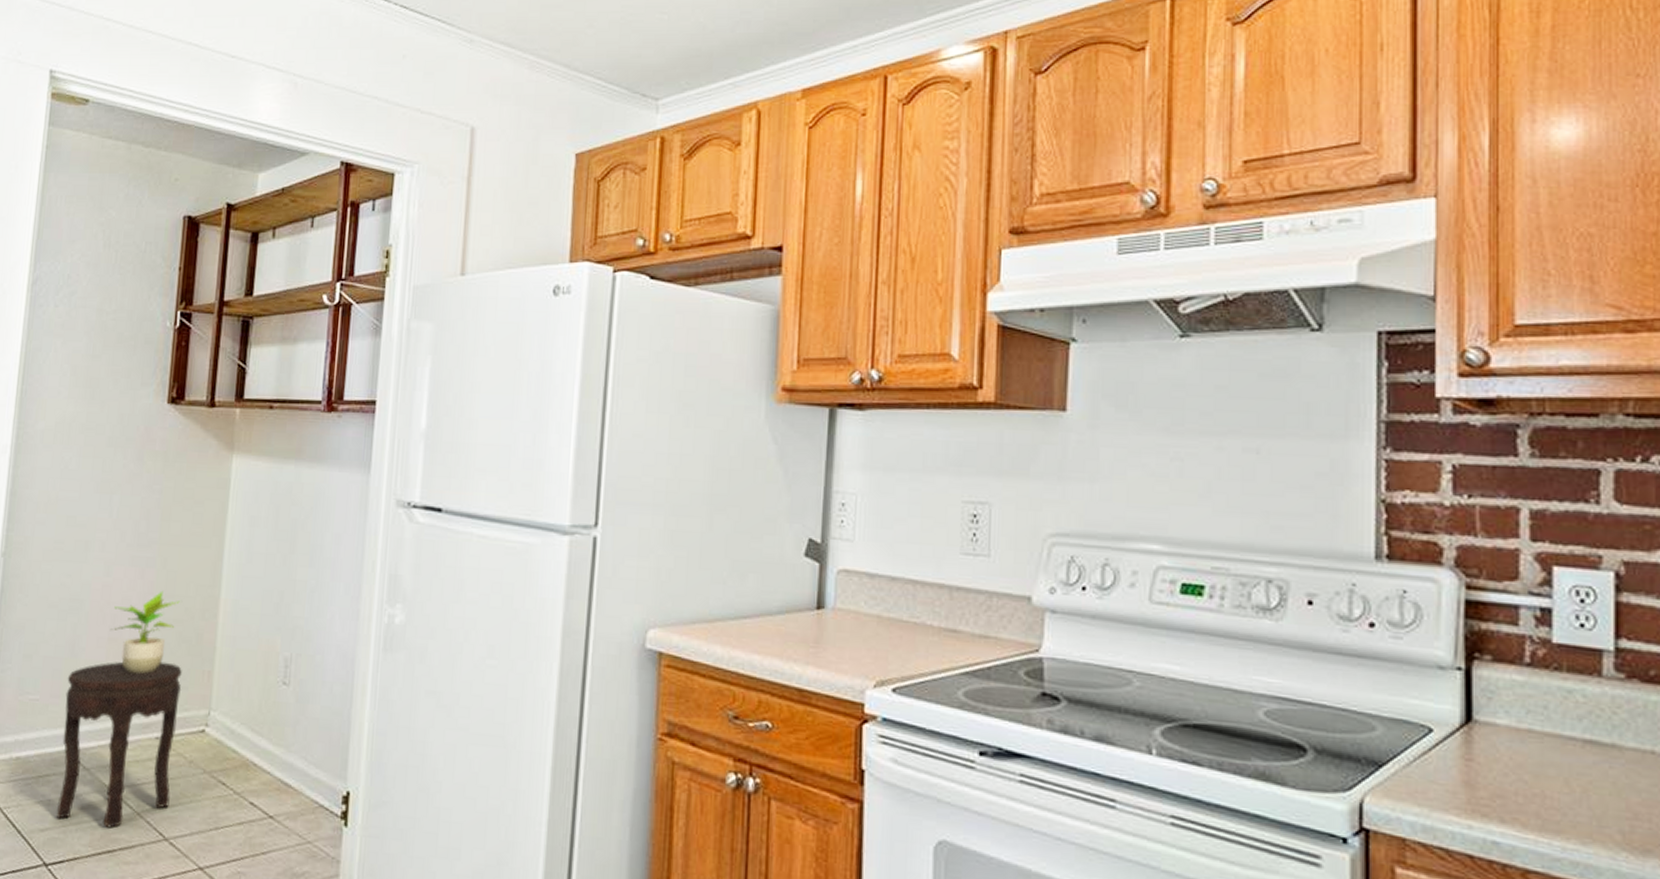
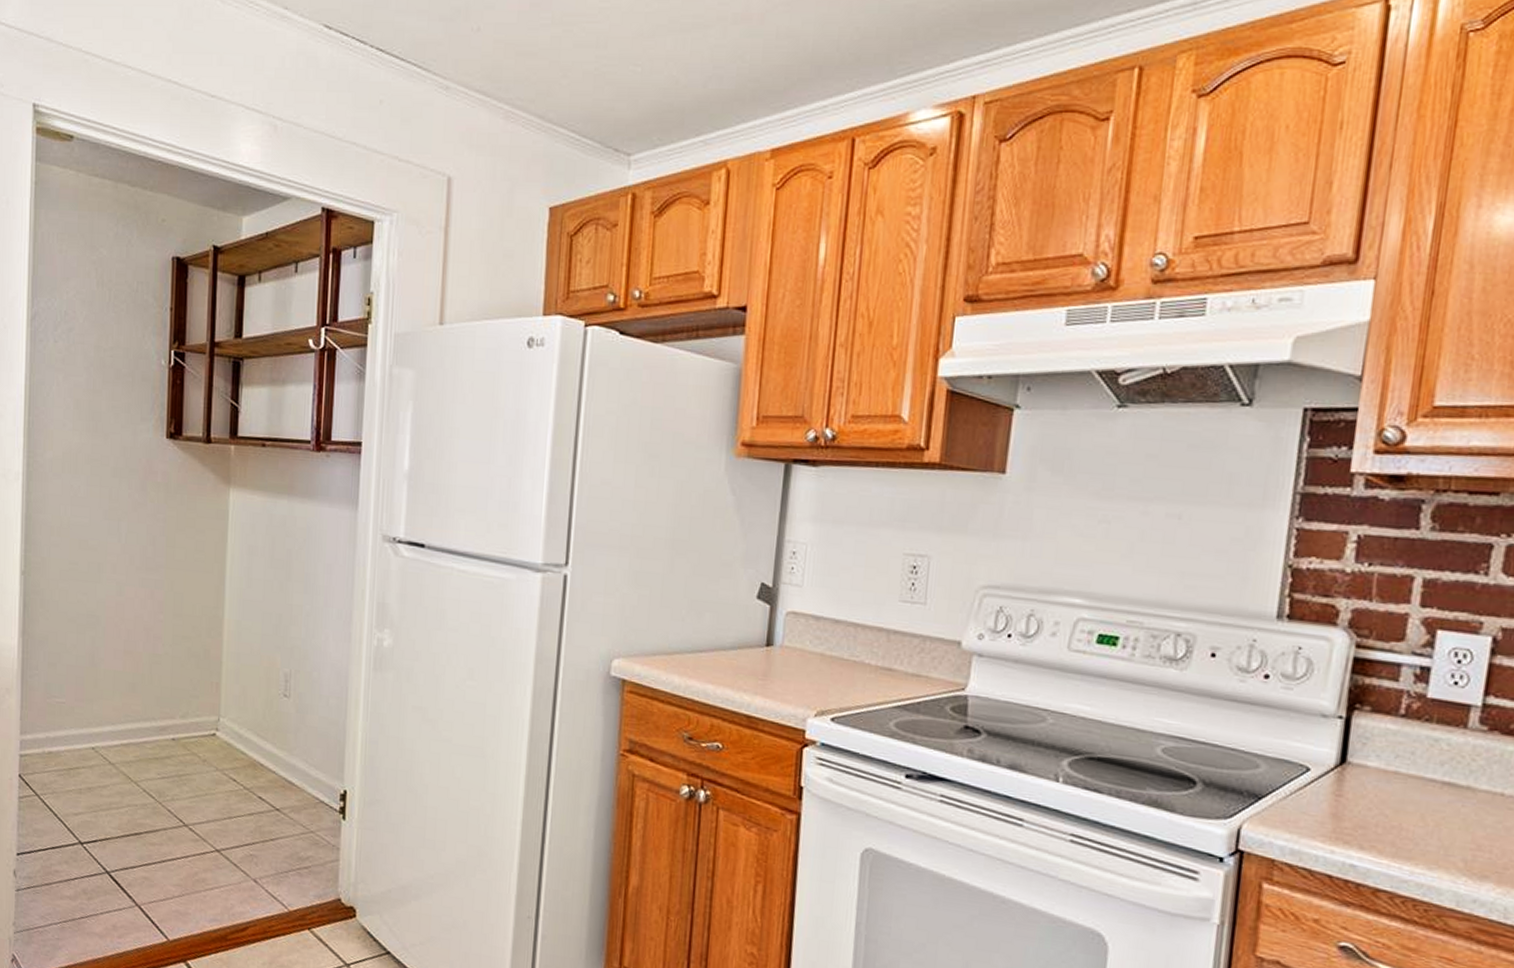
side table: present [56,661,182,828] -> none [87,672,193,815]
potted plant: present [111,590,180,674] -> none [126,610,187,683]

